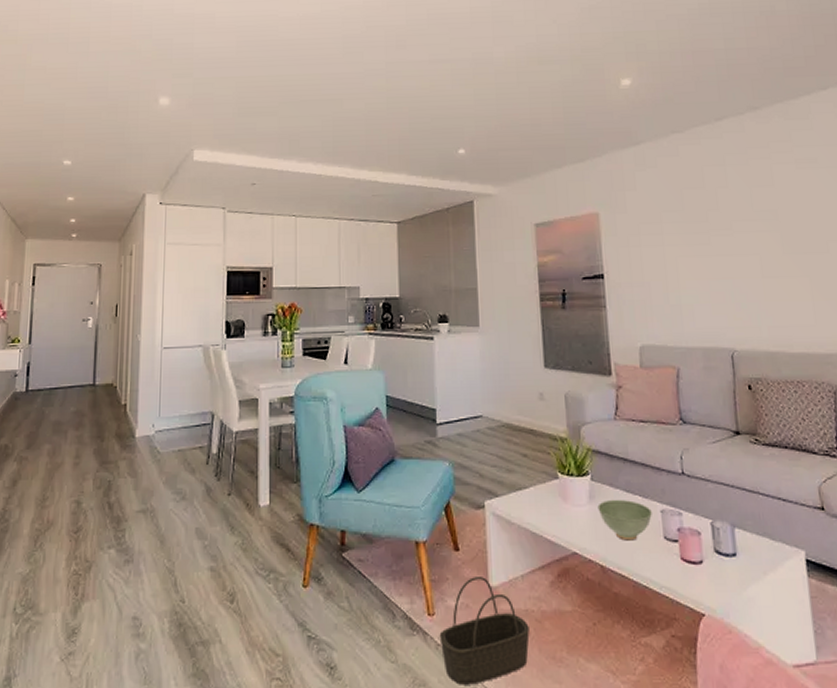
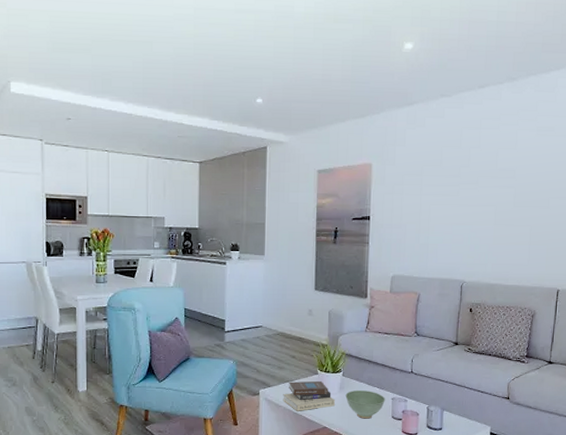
books: none [515,487,585,531] -> present [283,380,335,411]

